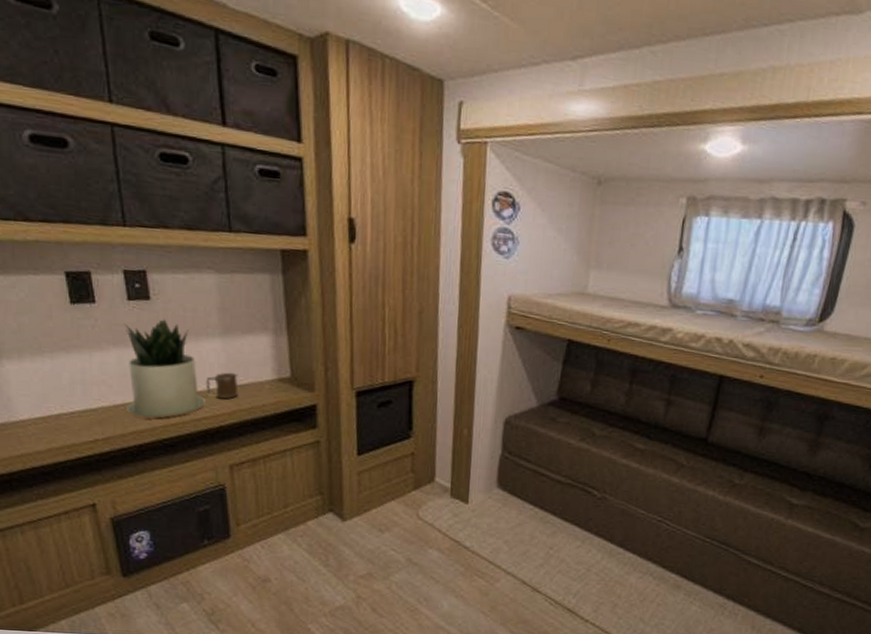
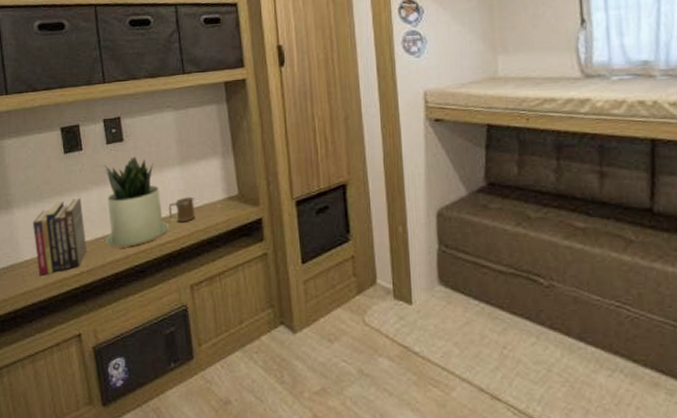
books: none [29,357,103,439] -> present [32,197,87,275]

